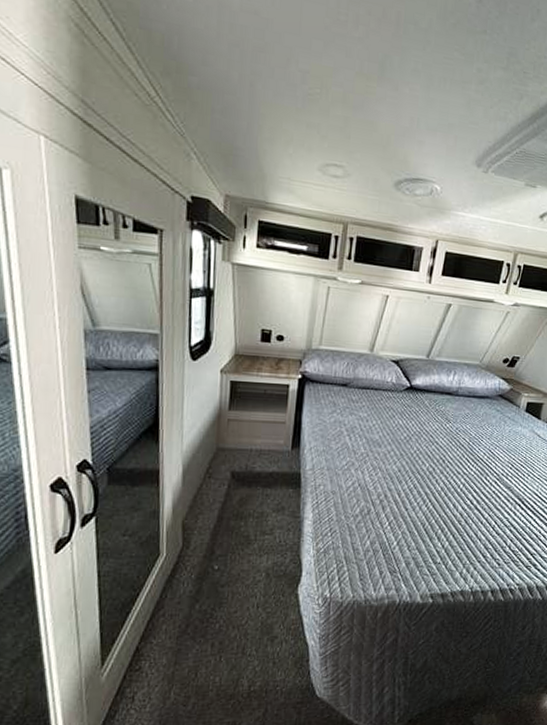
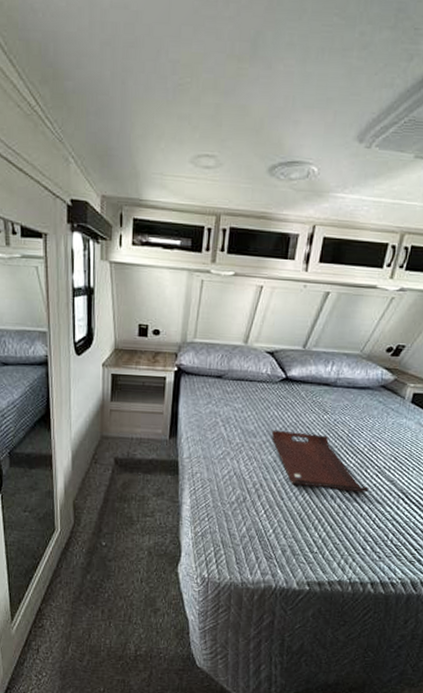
serving tray: none [396,439,489,500] -> present [272,430,369,493]

